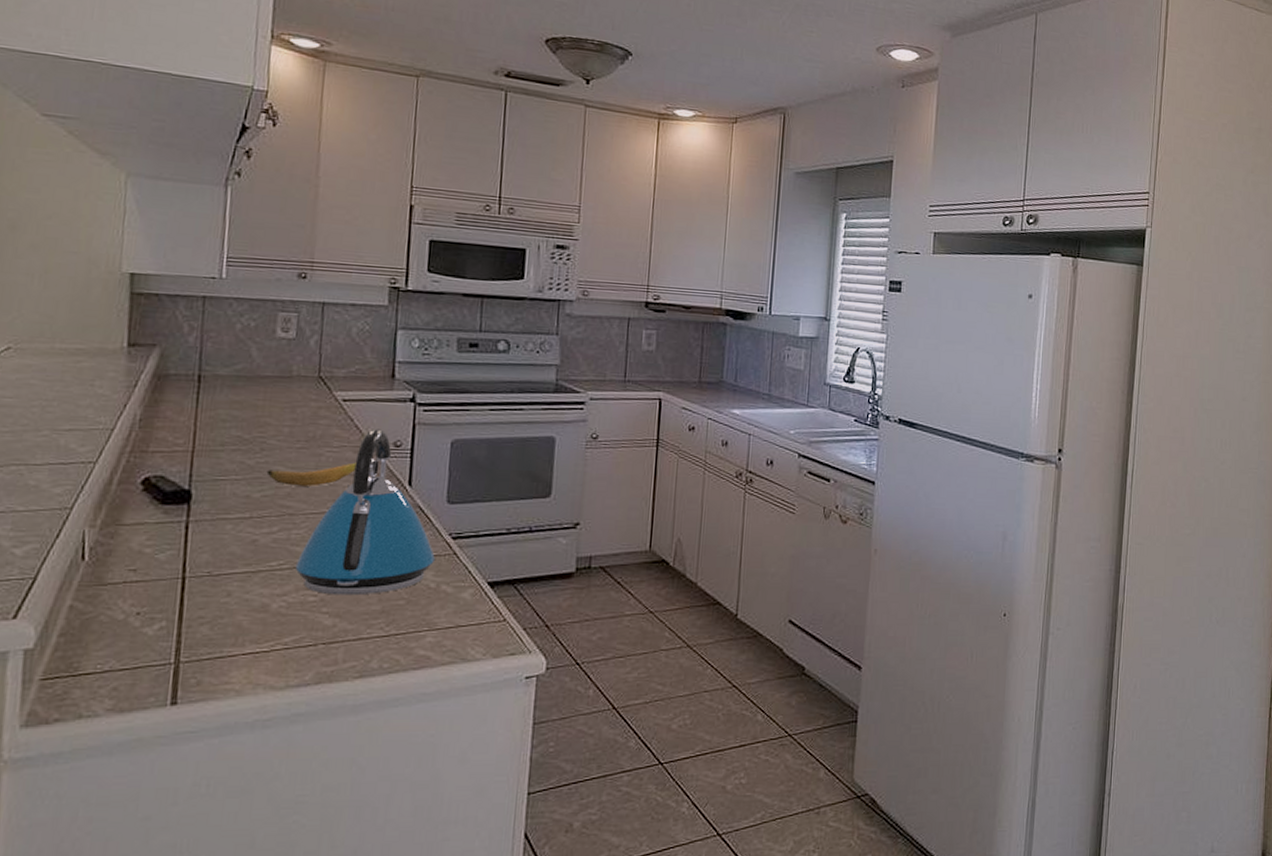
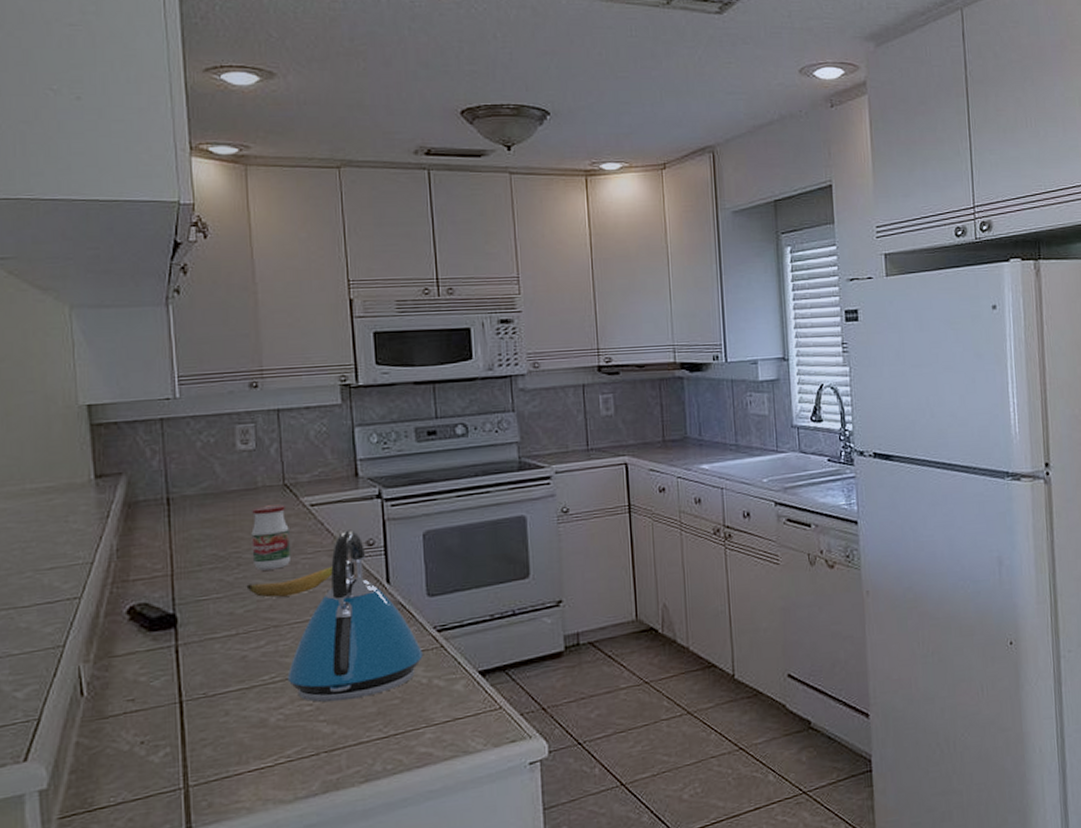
jar: none [276,395,319,459] -> present [251,504,292,571]

